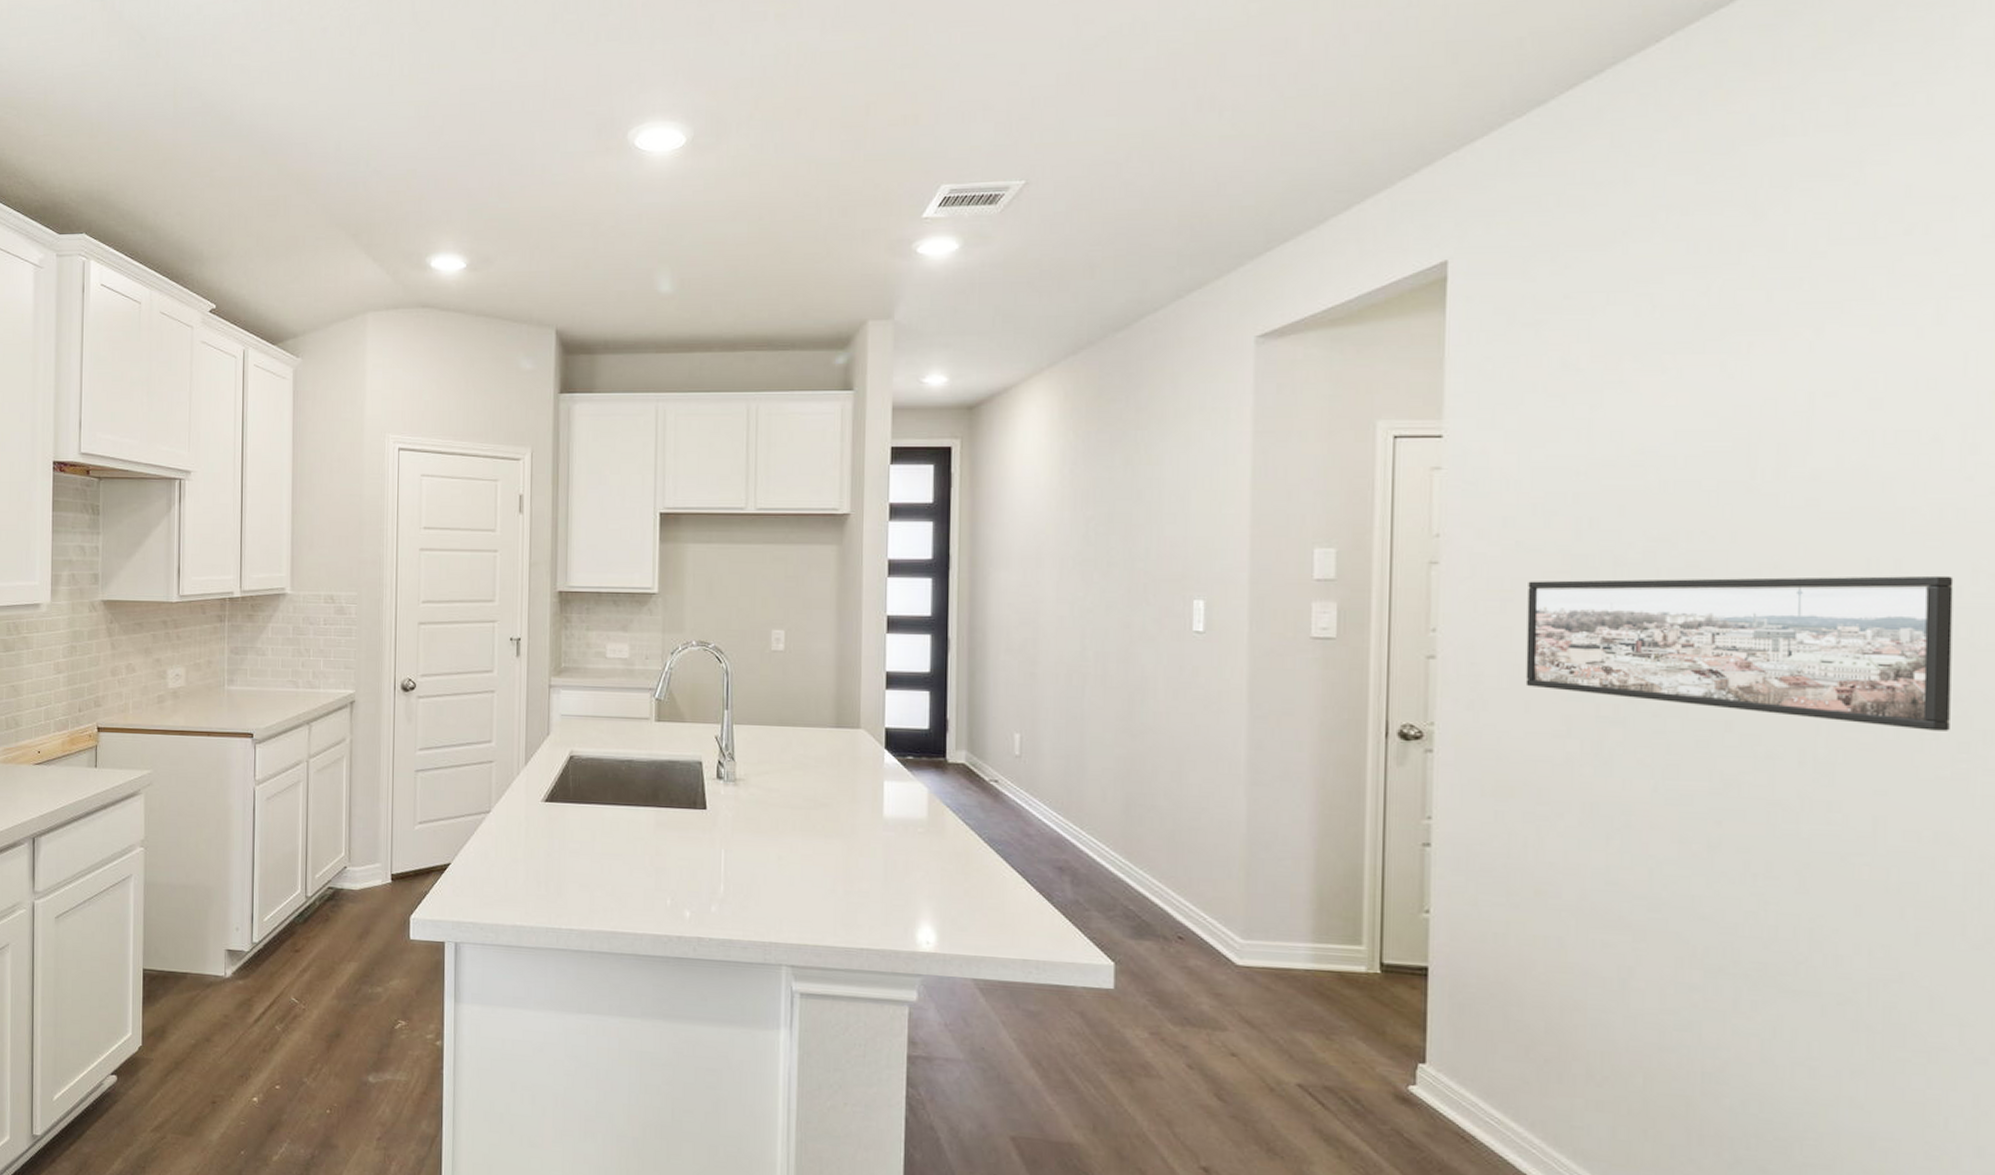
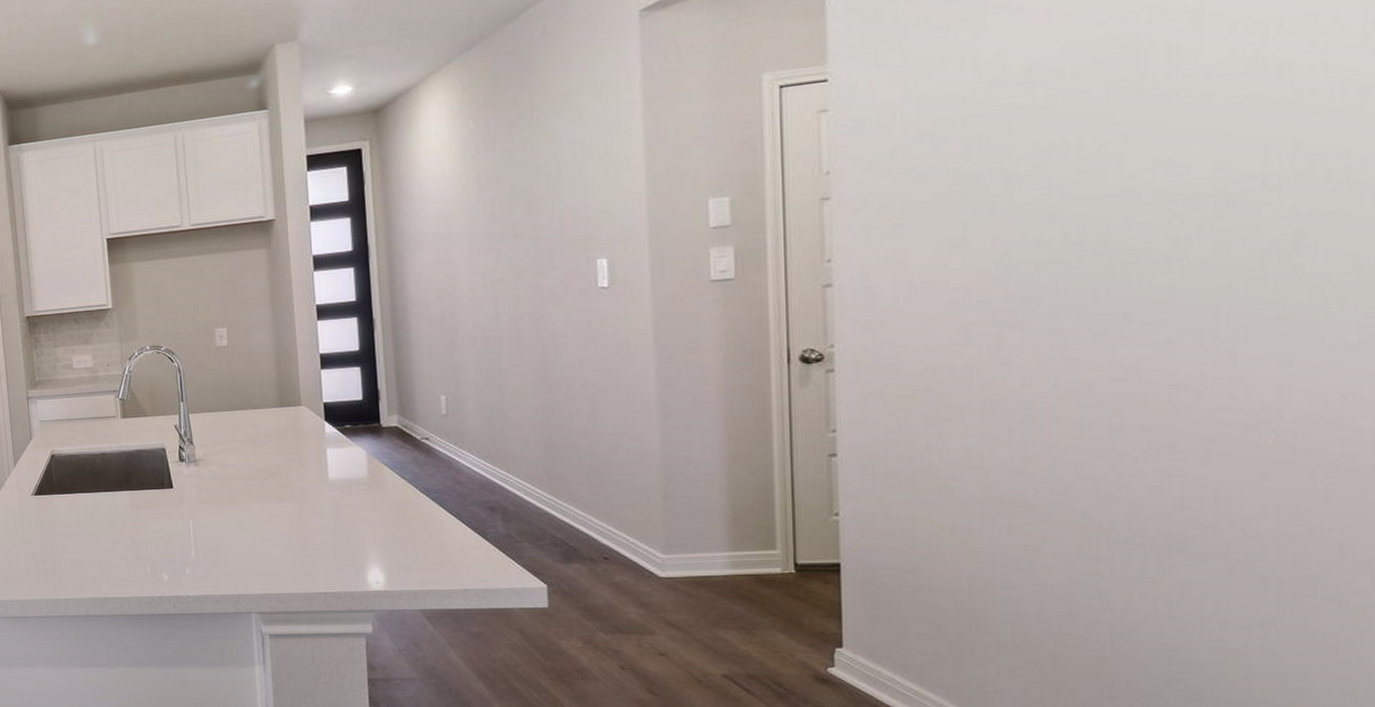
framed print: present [1525,575,1954,731] -> none [919,150,1357,303]

